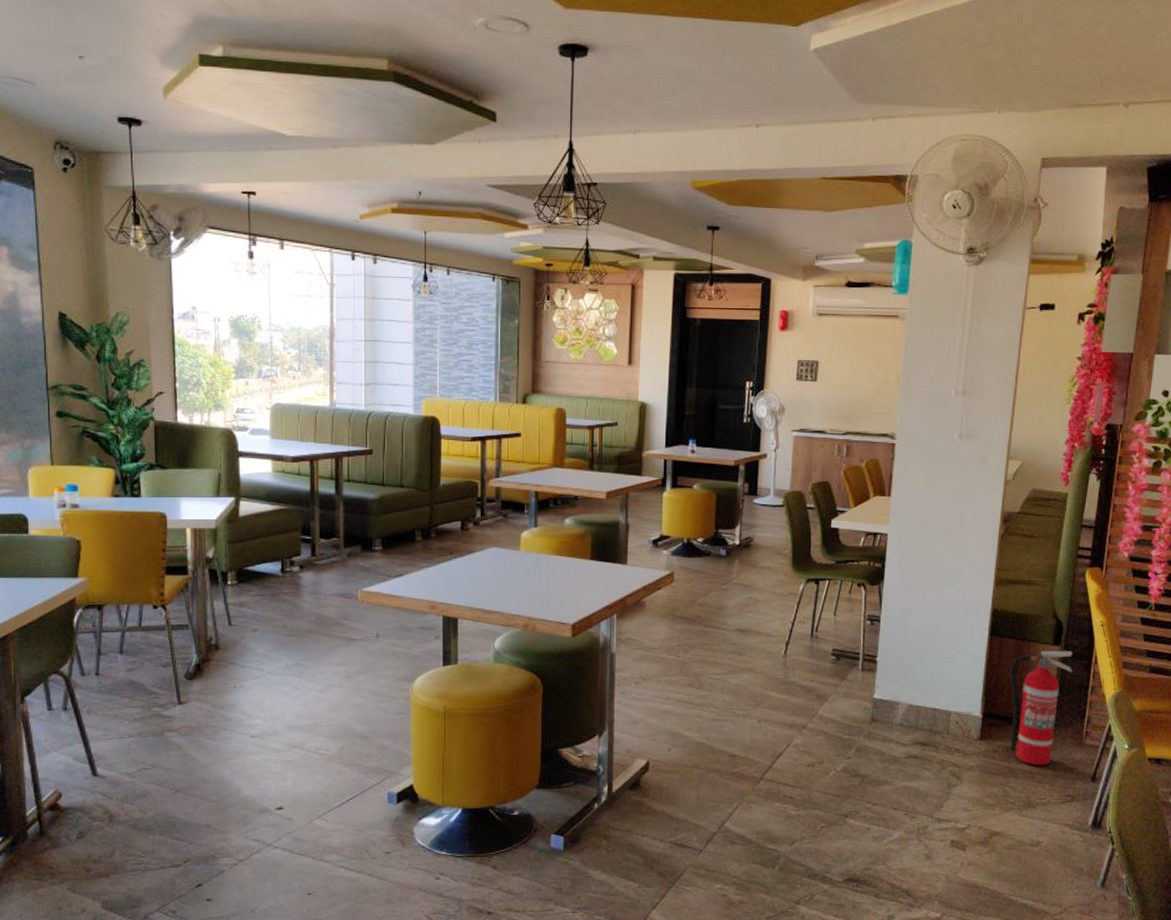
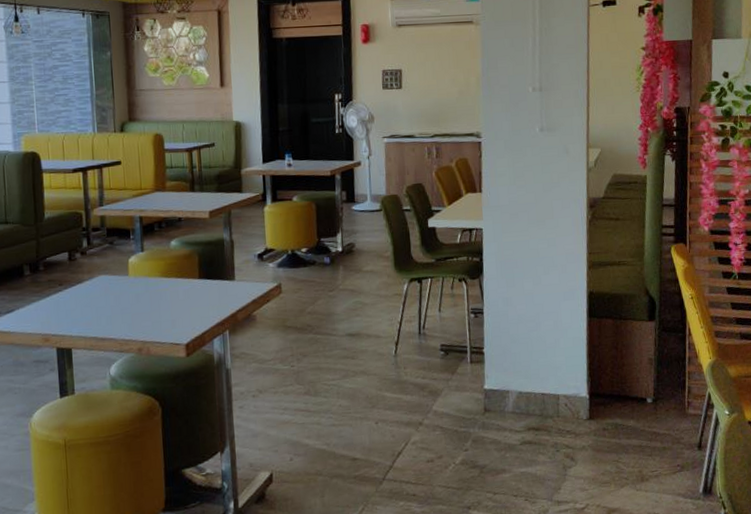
fire extinguisher: present [1009,650,1073,766] -> none [610,325,669,440]

